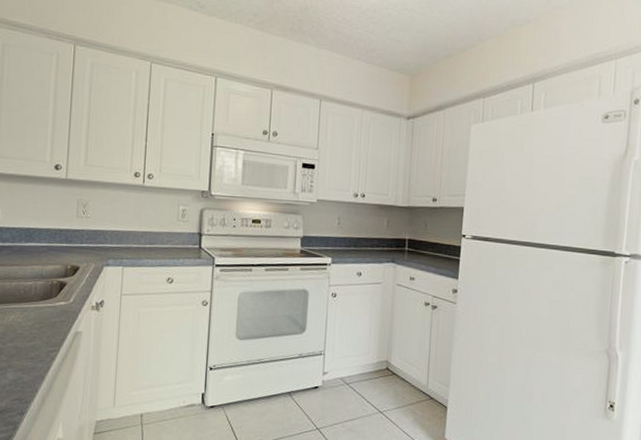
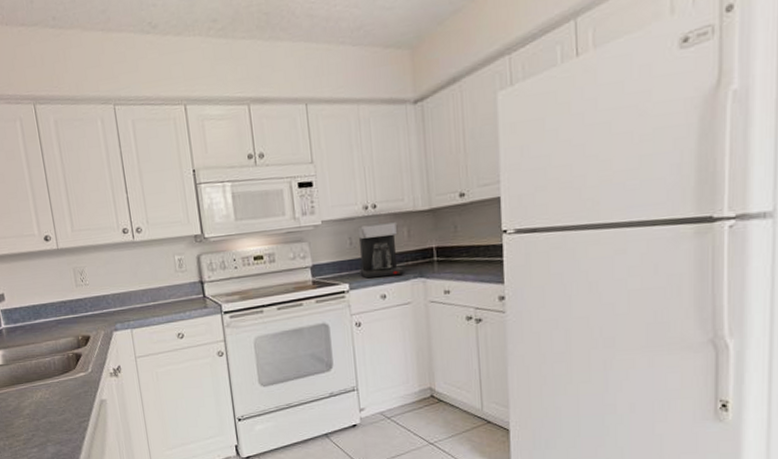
coffee maker: none [342,210,380,258] -> present [357,222,404,279]

